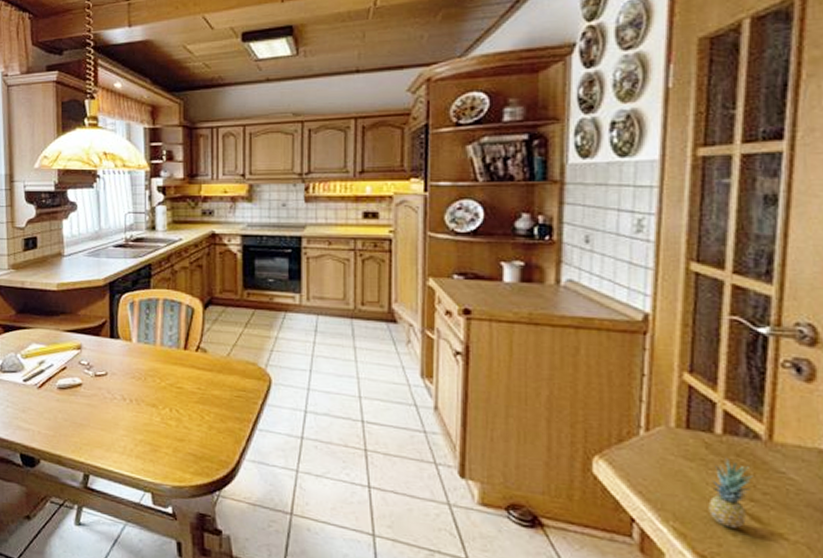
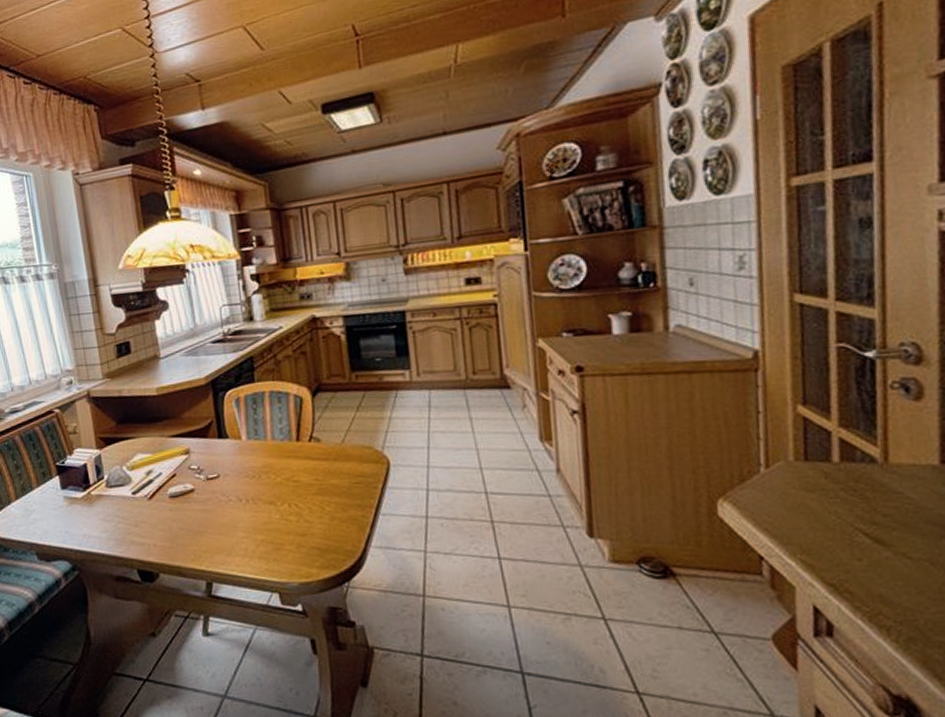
fruit: present [708,458,753,528] -> none [832,485,873,553]

